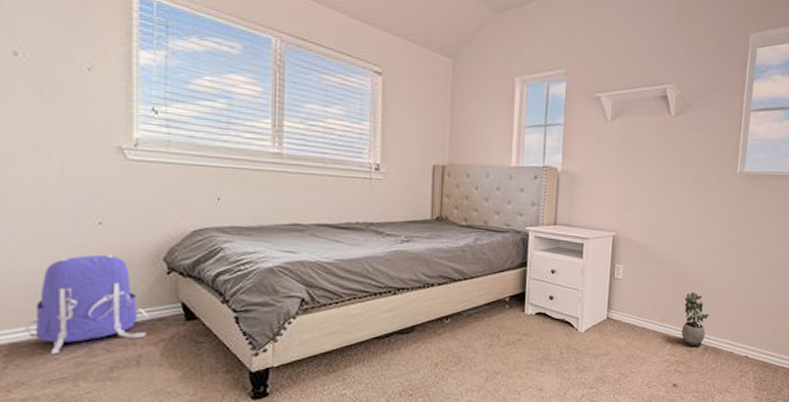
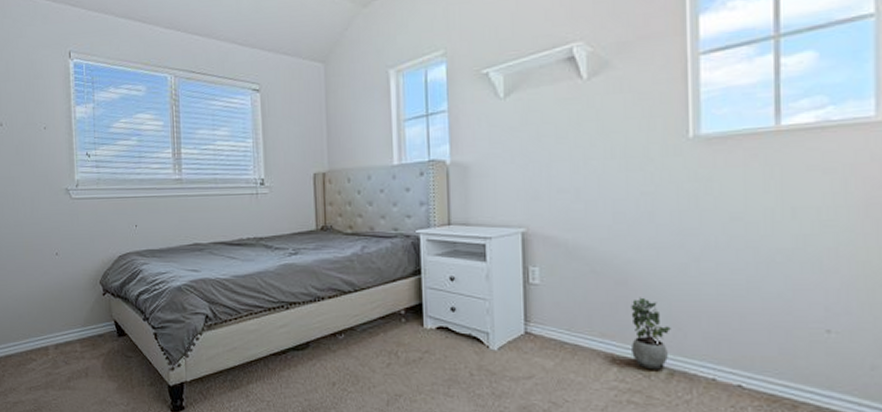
backpack: present [25,254,150,355] -> none [14,280,93,366]

